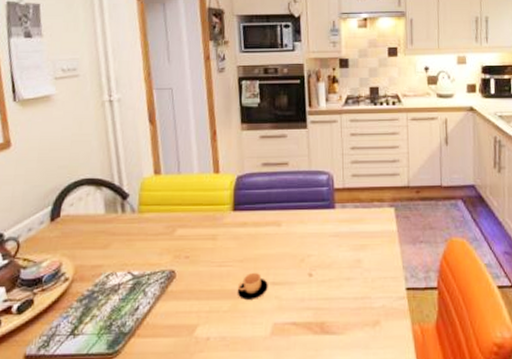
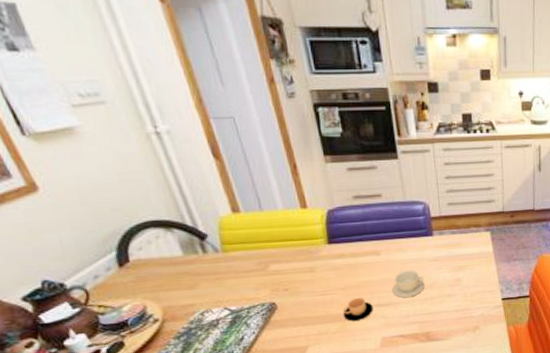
teacup: none [290,245,323,277] -> present [393,270,425,298]

